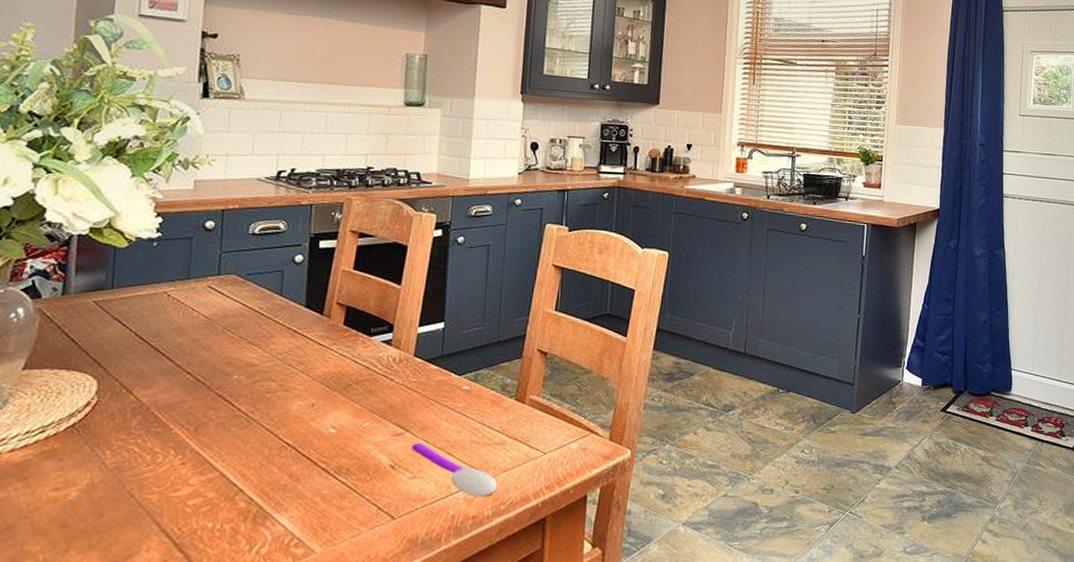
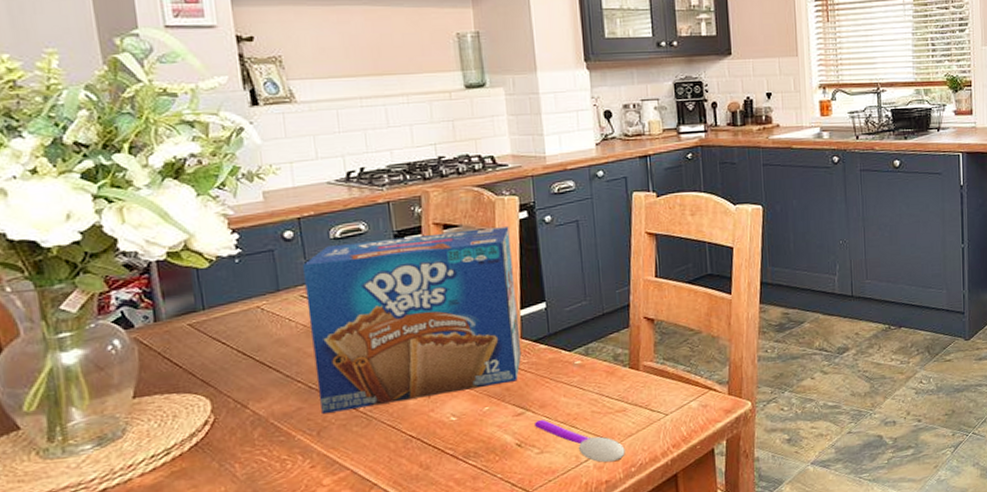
toaster pastry box: none [204,240,422,410] -> present [303,227,522,415]

